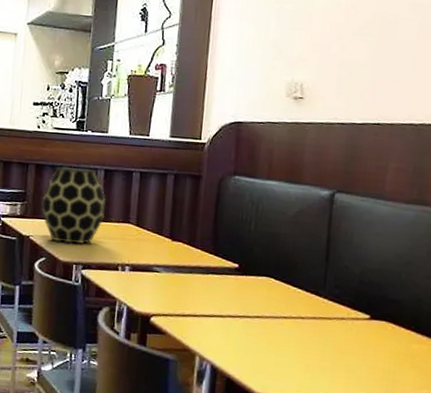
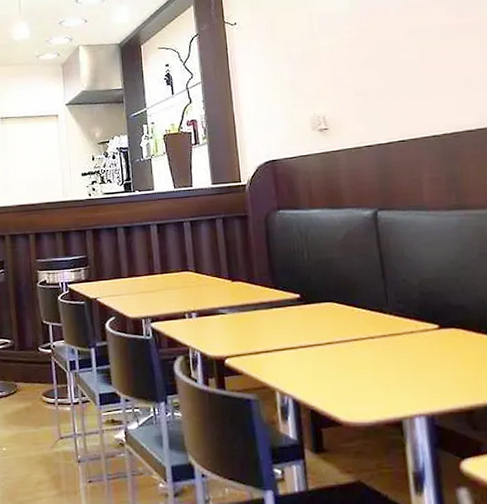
vase: present [41,167,106,245] -> none [103,226,164,300]

